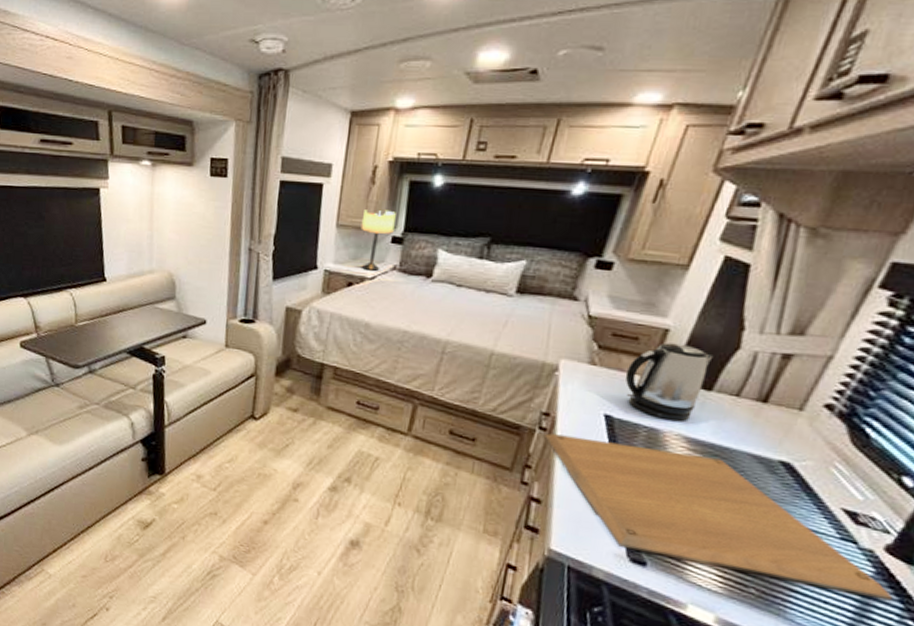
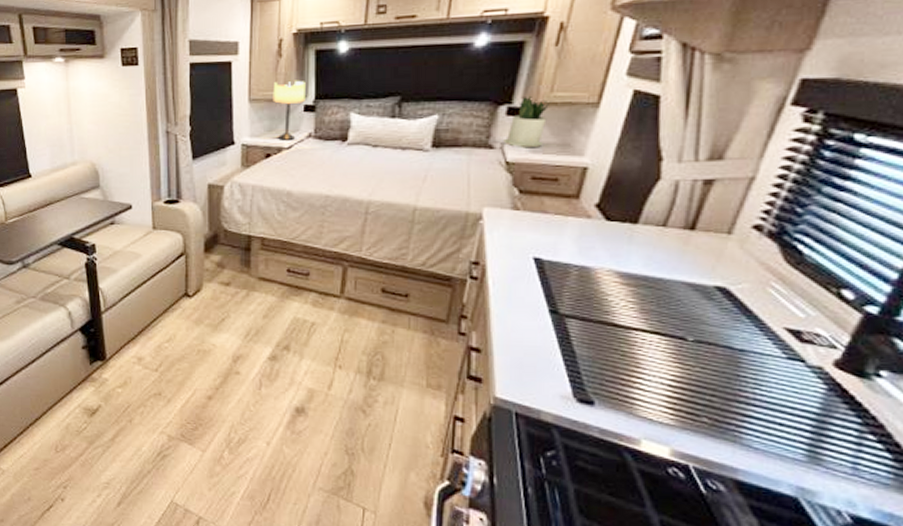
chopping board: present [545,433,893,601] -> none [477,282,849,417]
planter: none [588,250,641,305] -> present [503,95,551,149]
kettle: present [625,342,714,421] -> none [549,180,635,256]

